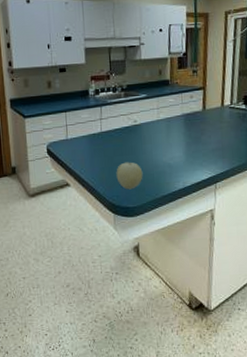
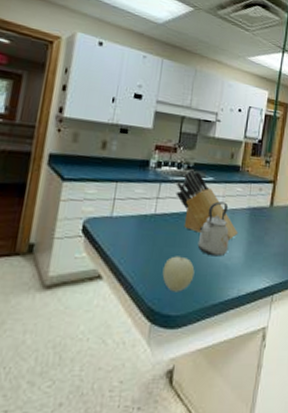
knife block: none [115,91,176,144] -> present [176,169,238,241]
kettle: none [141,113,169,159] -> present [197,201,229,257]

